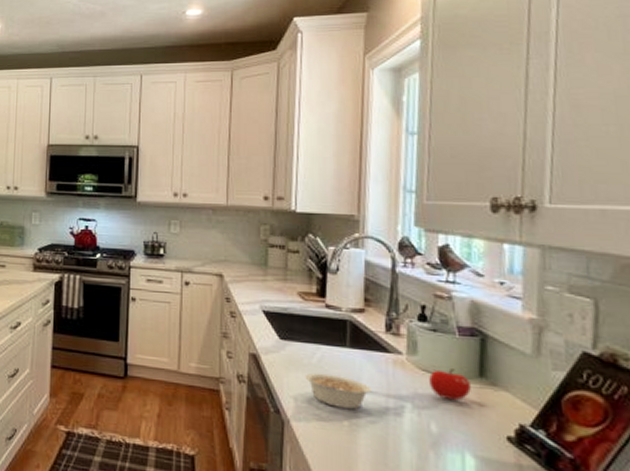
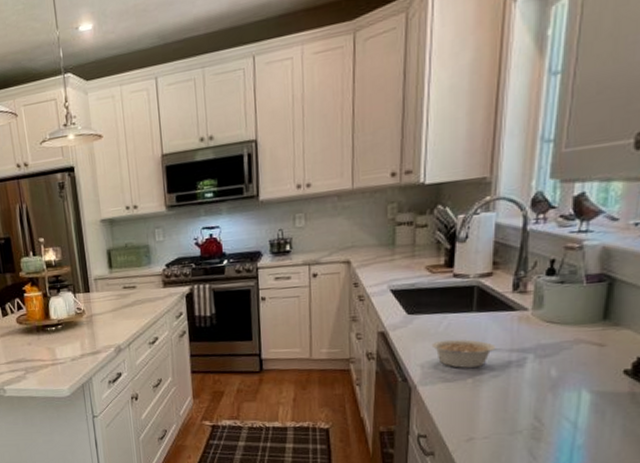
apple: present [429,369,471,401] -> none [553,316,593,346]

